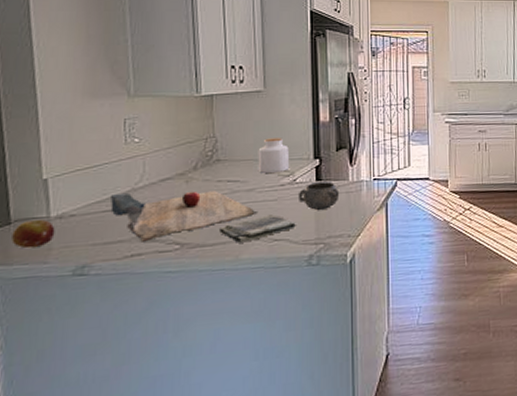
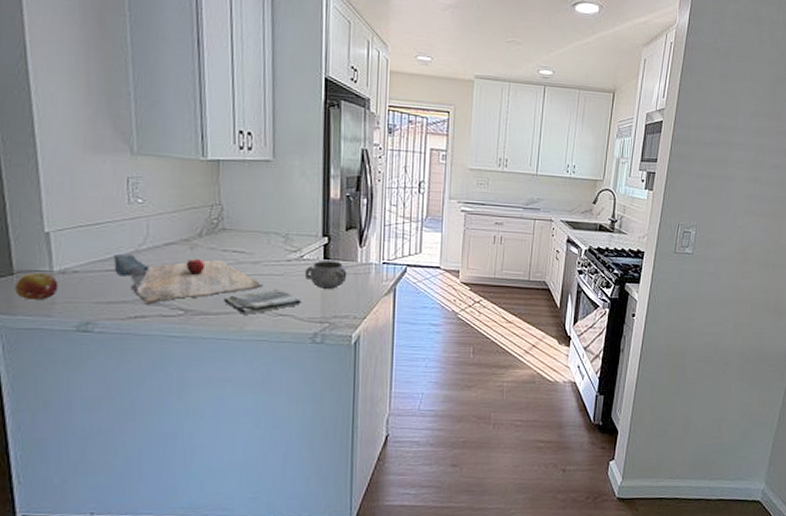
jar: present [258,138,290,174] -> none [264,211,298,248]

